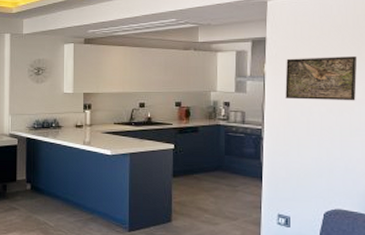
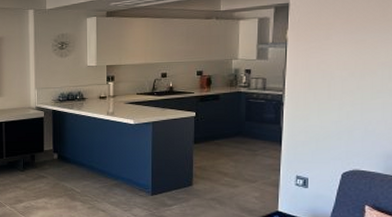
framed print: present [285,56,358,101] -> none [307,19,383,65]

